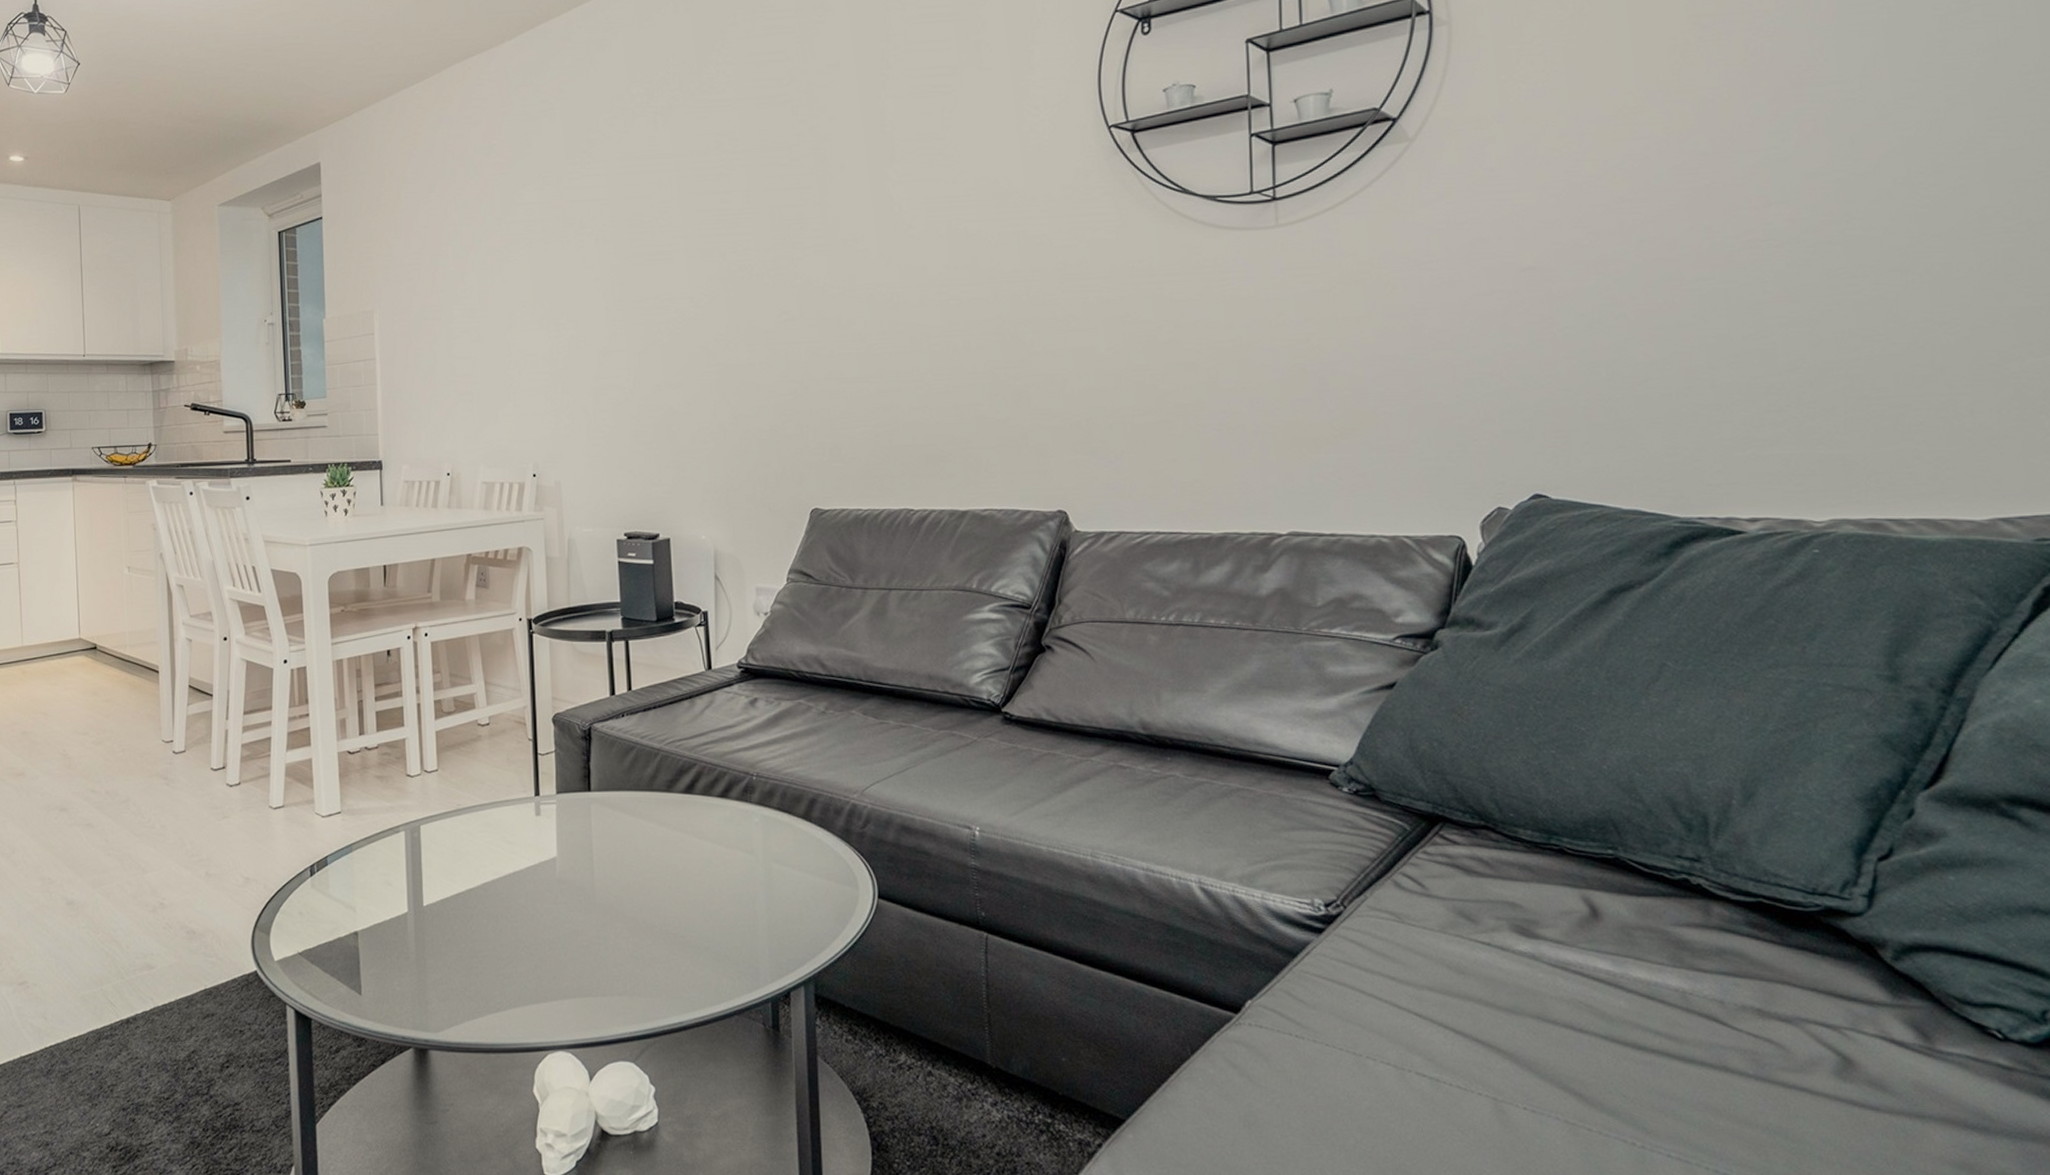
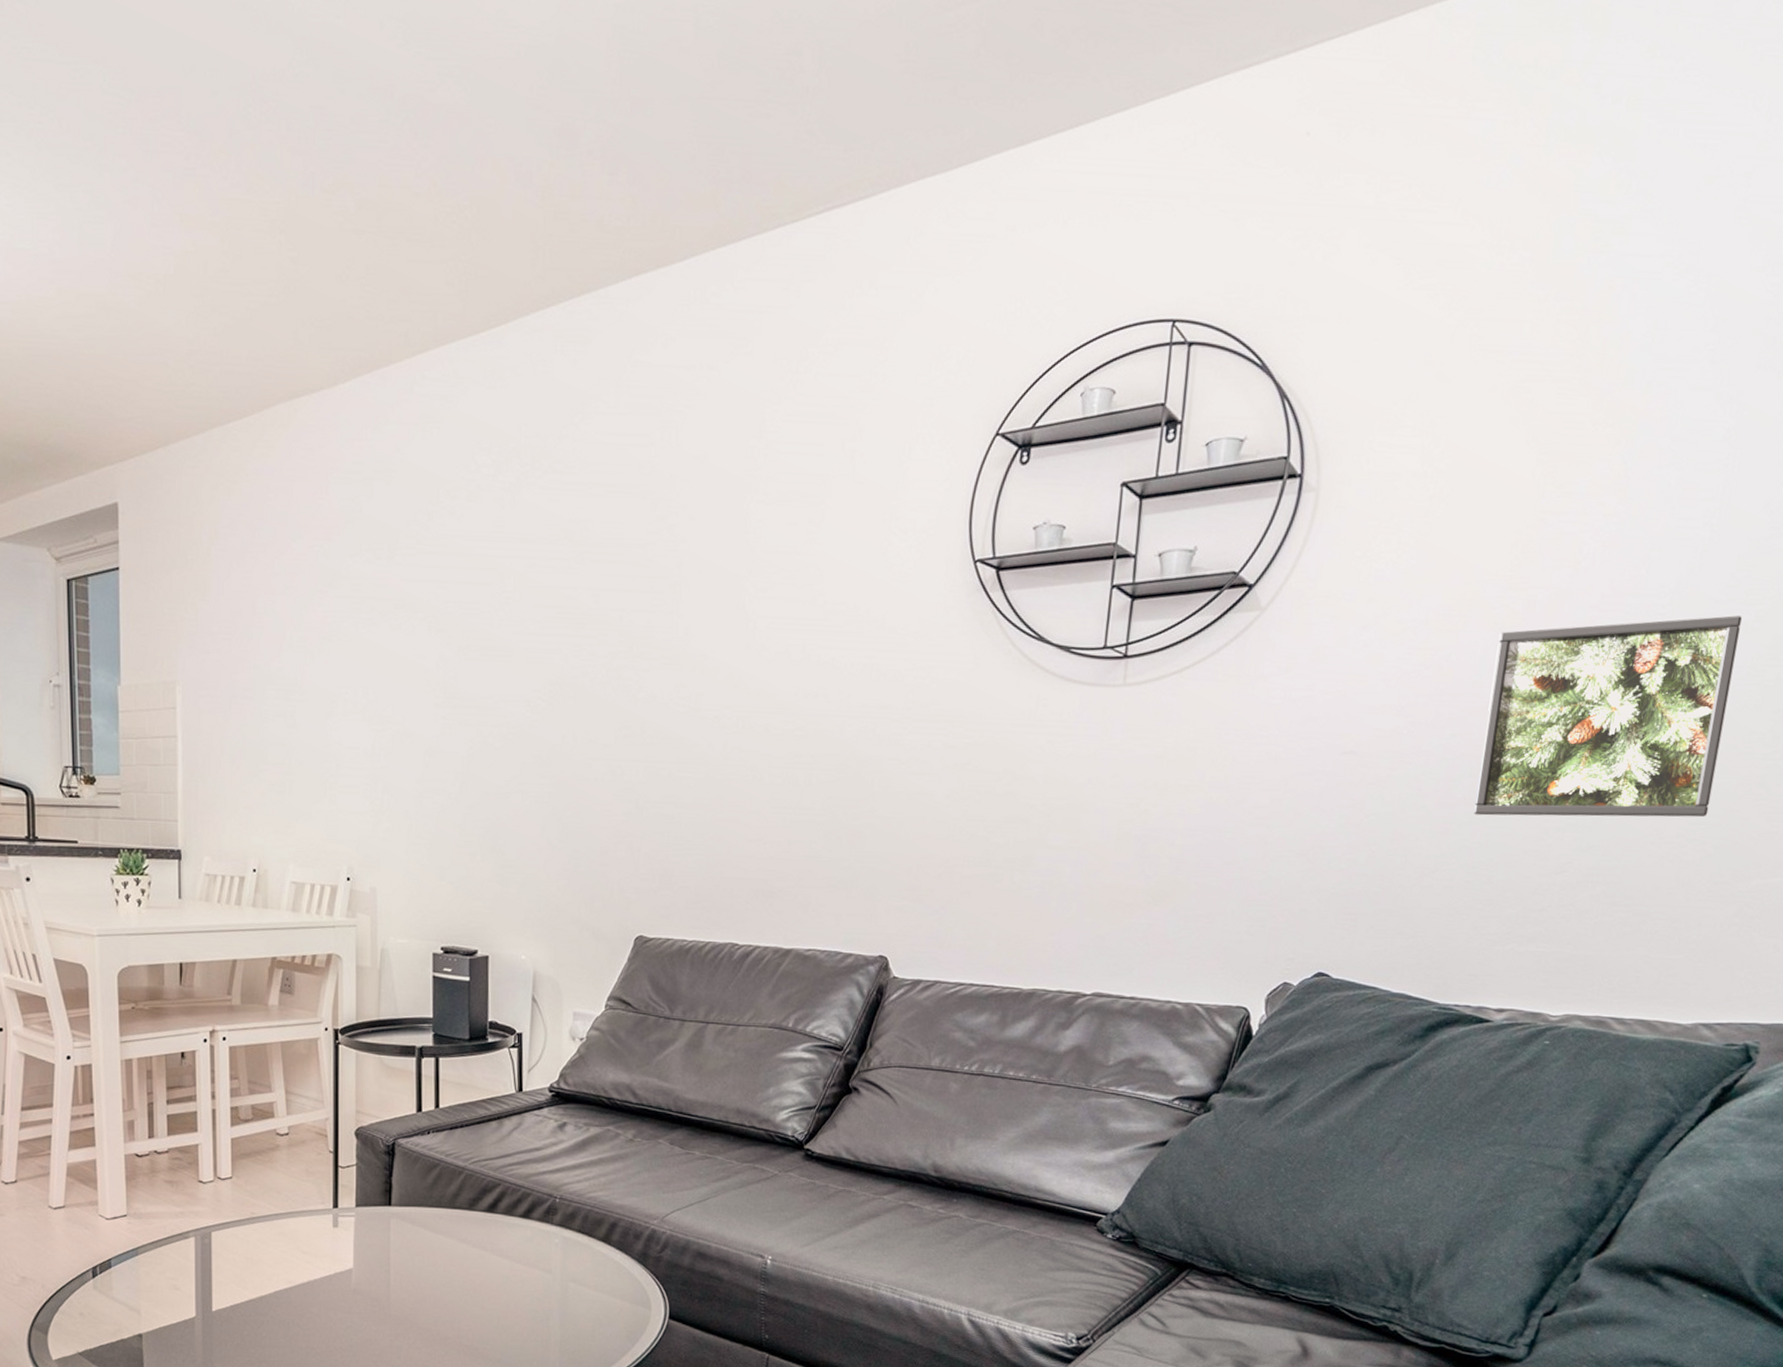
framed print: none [1672,91,1954,319] -> present [1473,615,1742,818]

